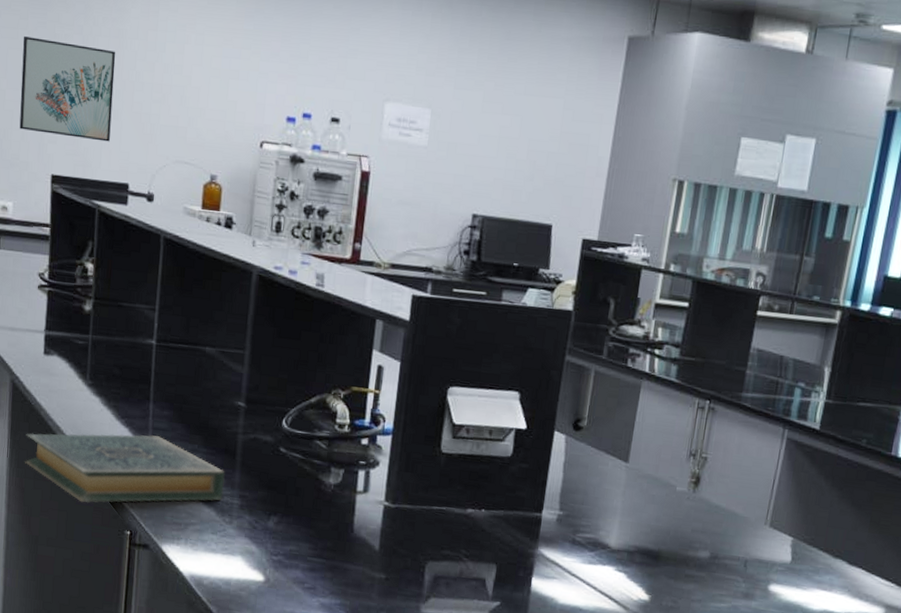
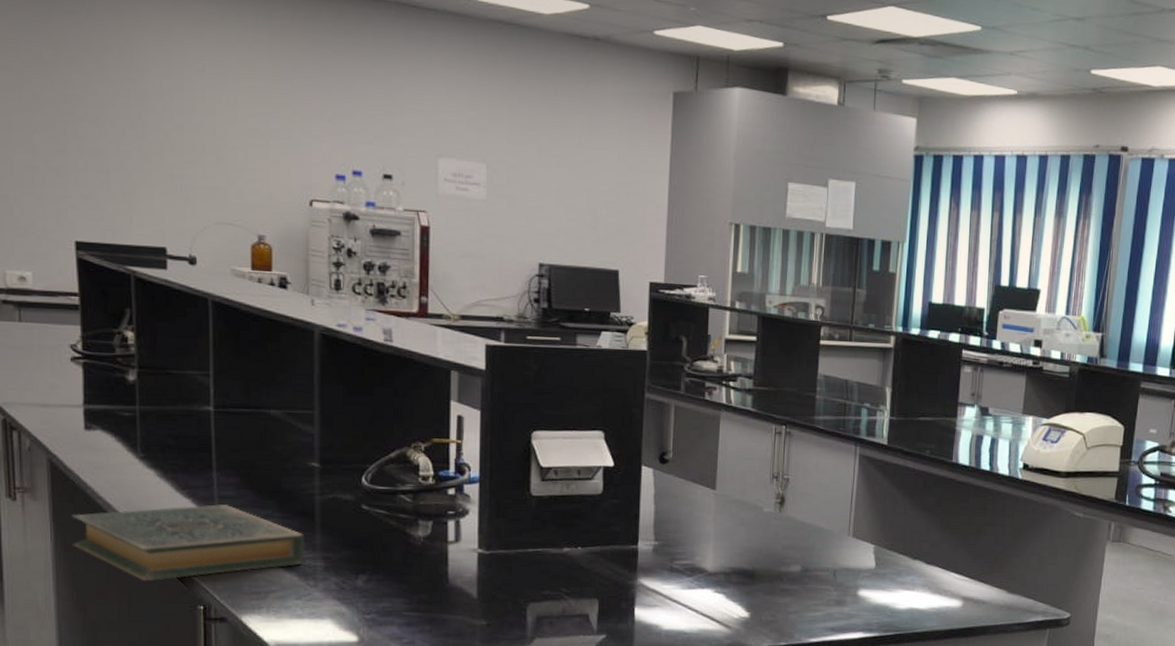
wall art: present [19,35,116,142] -> none [27,97,140,205]

